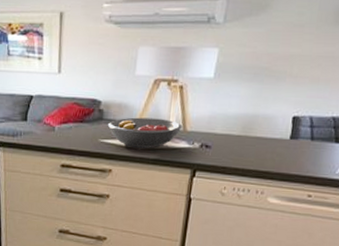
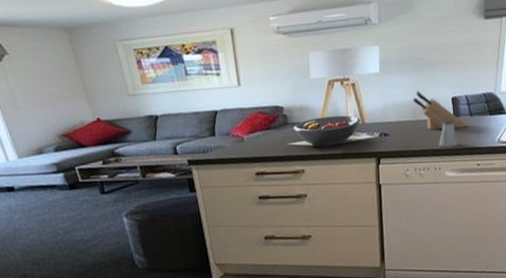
knife block: none [246,104,304,152] -> present [413,91,466,131]
saltshaker: none [266,140,290,172] -> present [439,120,458,148]

